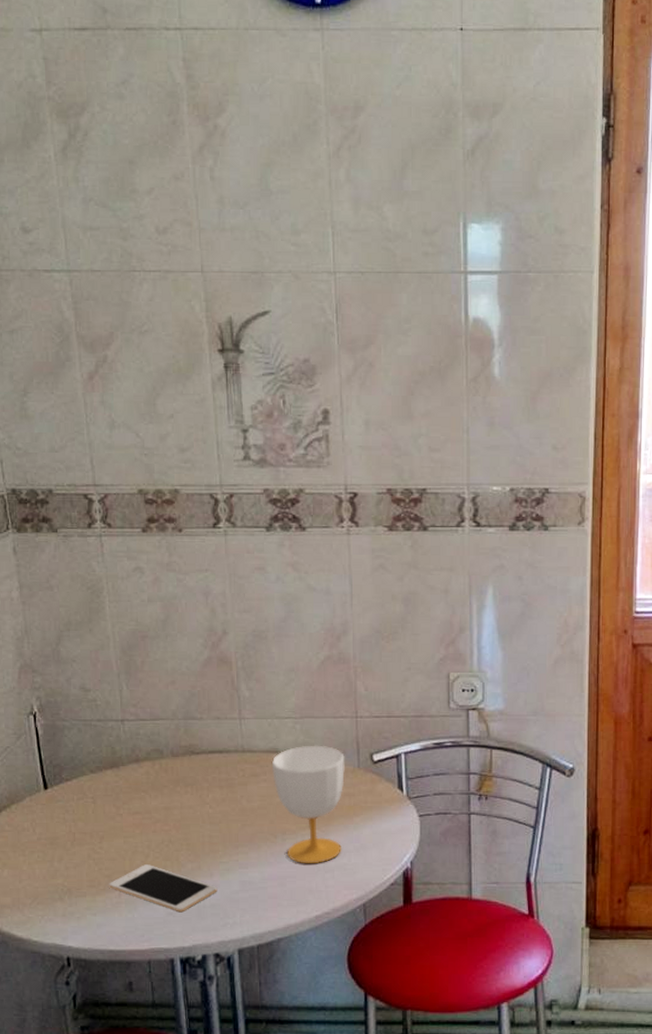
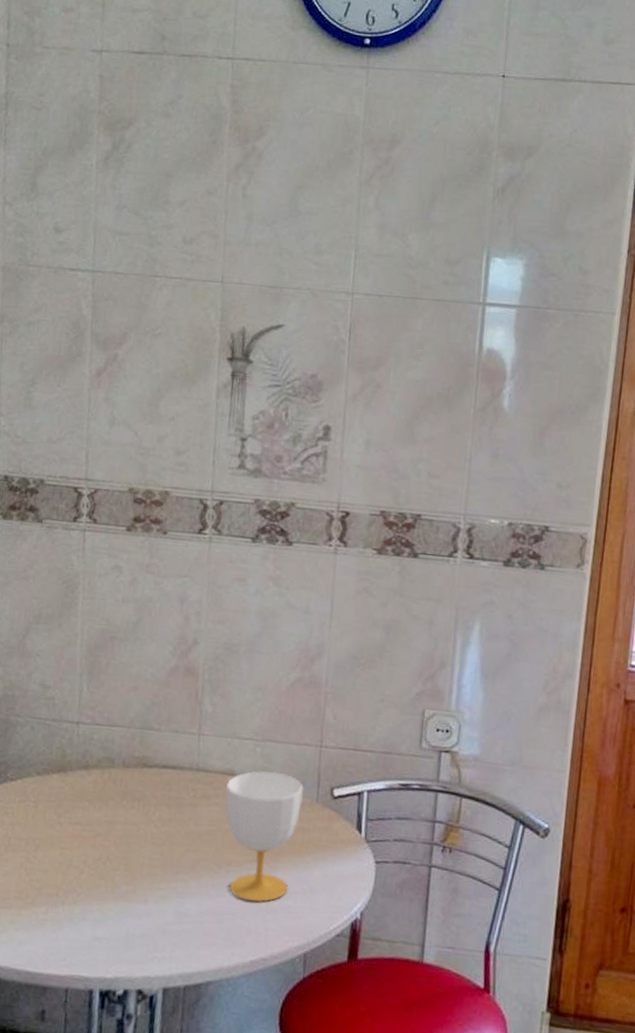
cell phone: present [109,864,218,913] -> none [37,881,151,939]

